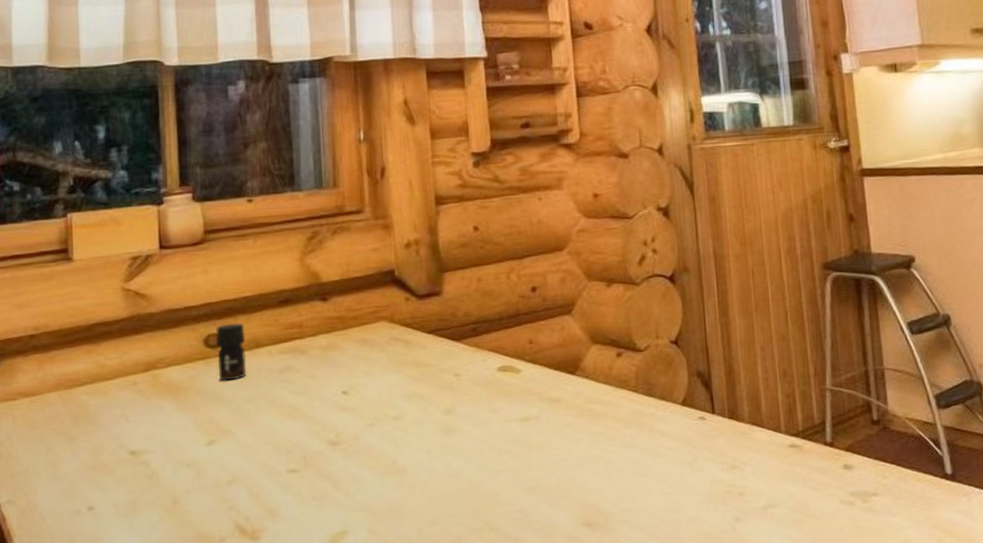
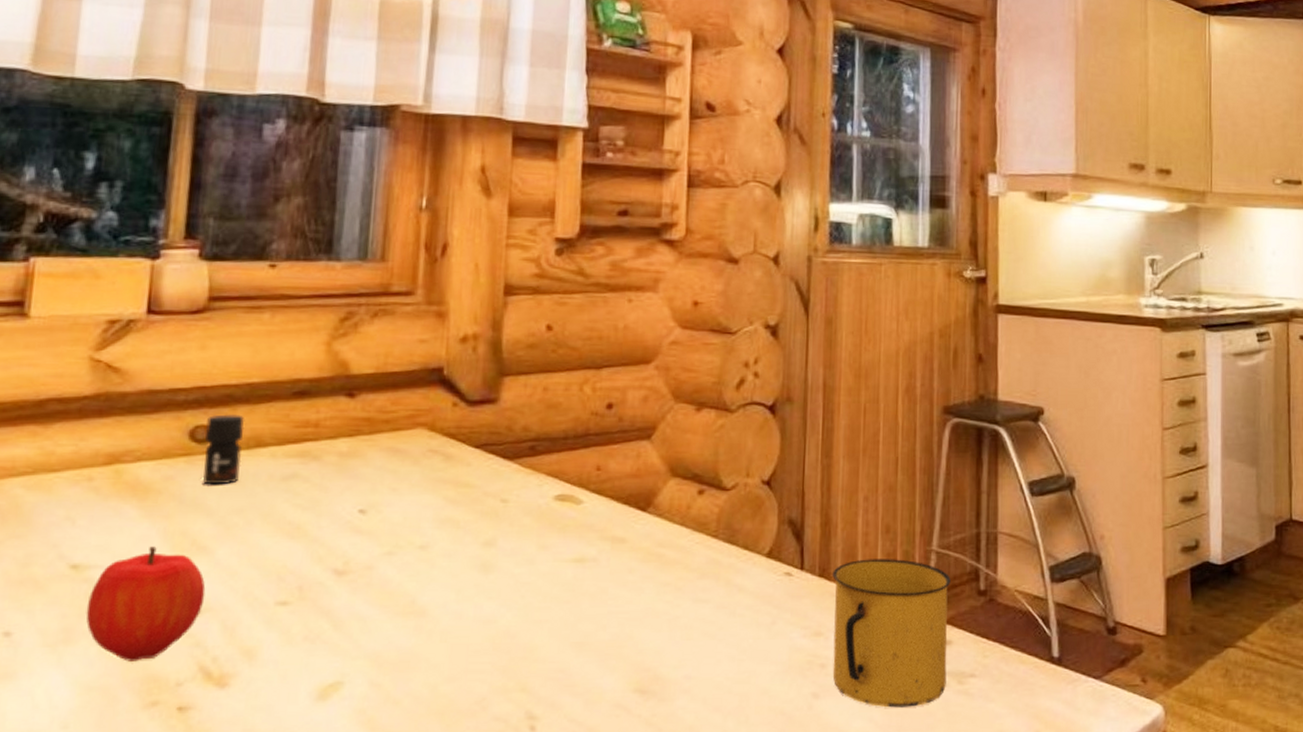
fruit: none [145,433,233,524] -> present [86,546,206,662]
mug: none [740,398,852,526] -> present [832,559,951,708]

